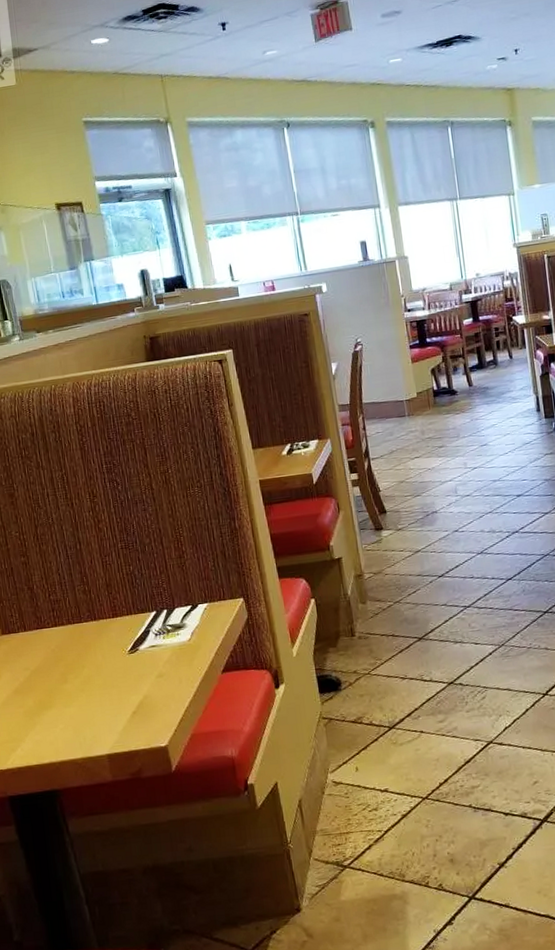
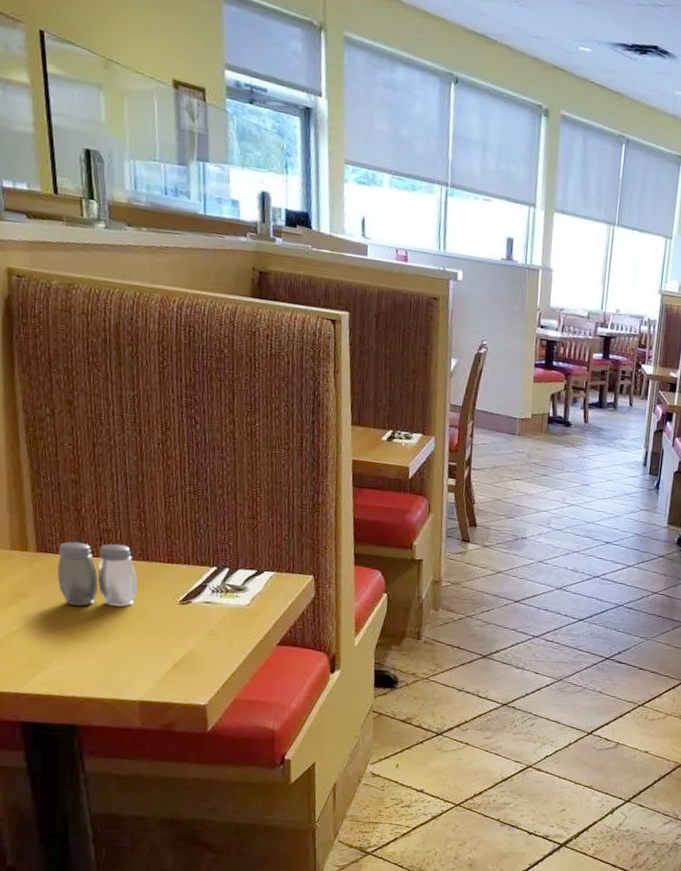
salt and pepper shaker: none [19,610,91,677] -> present [57,542,138,607]

